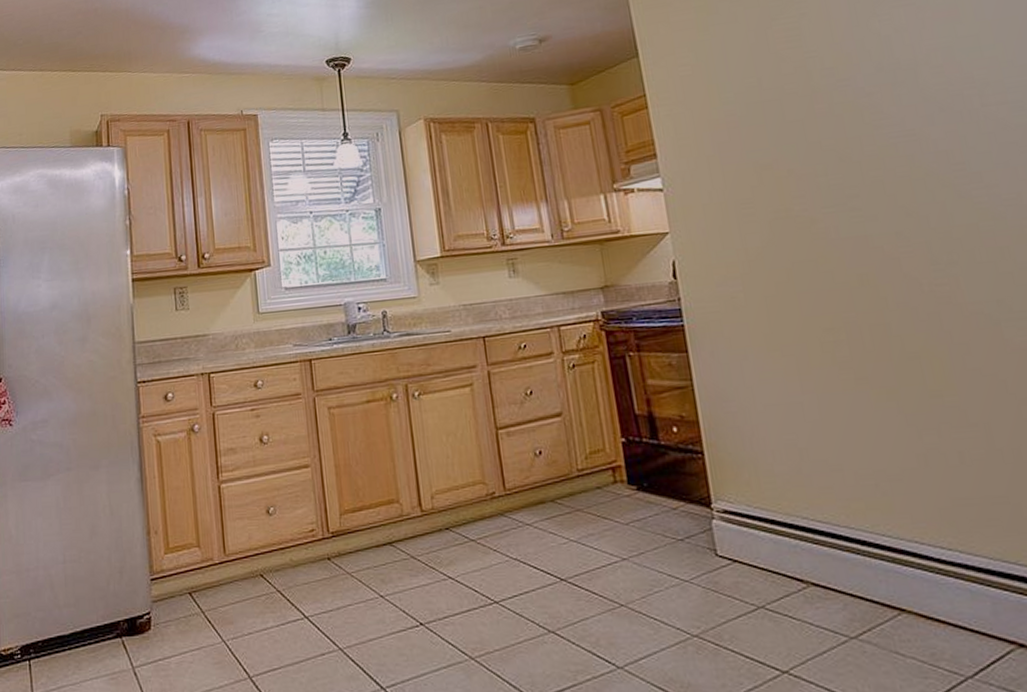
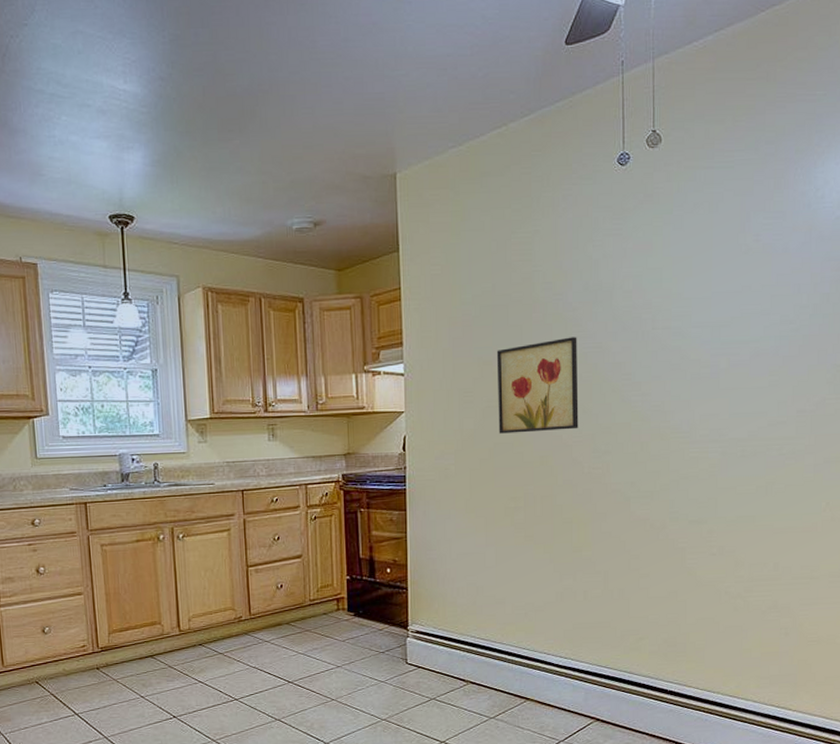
wall art: none [775,126,904,250] -> present [496,337,579,434]

